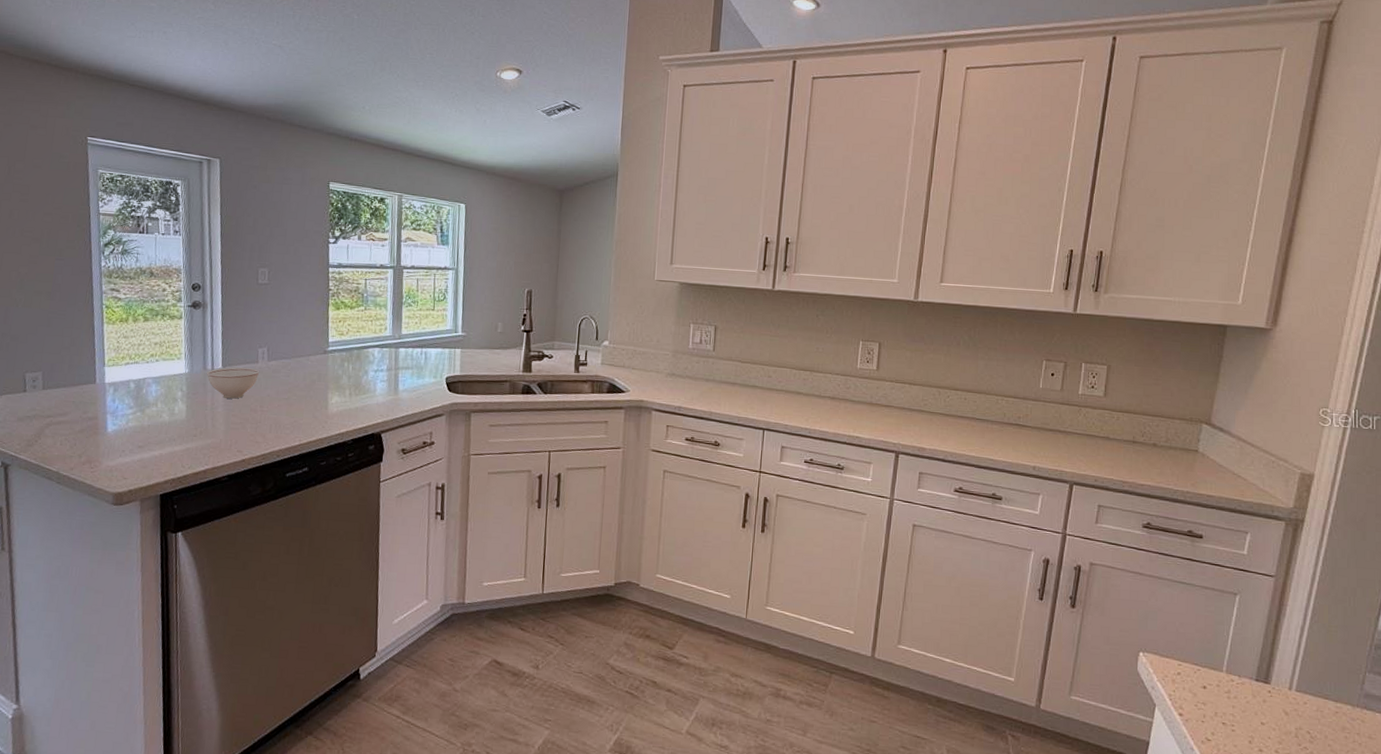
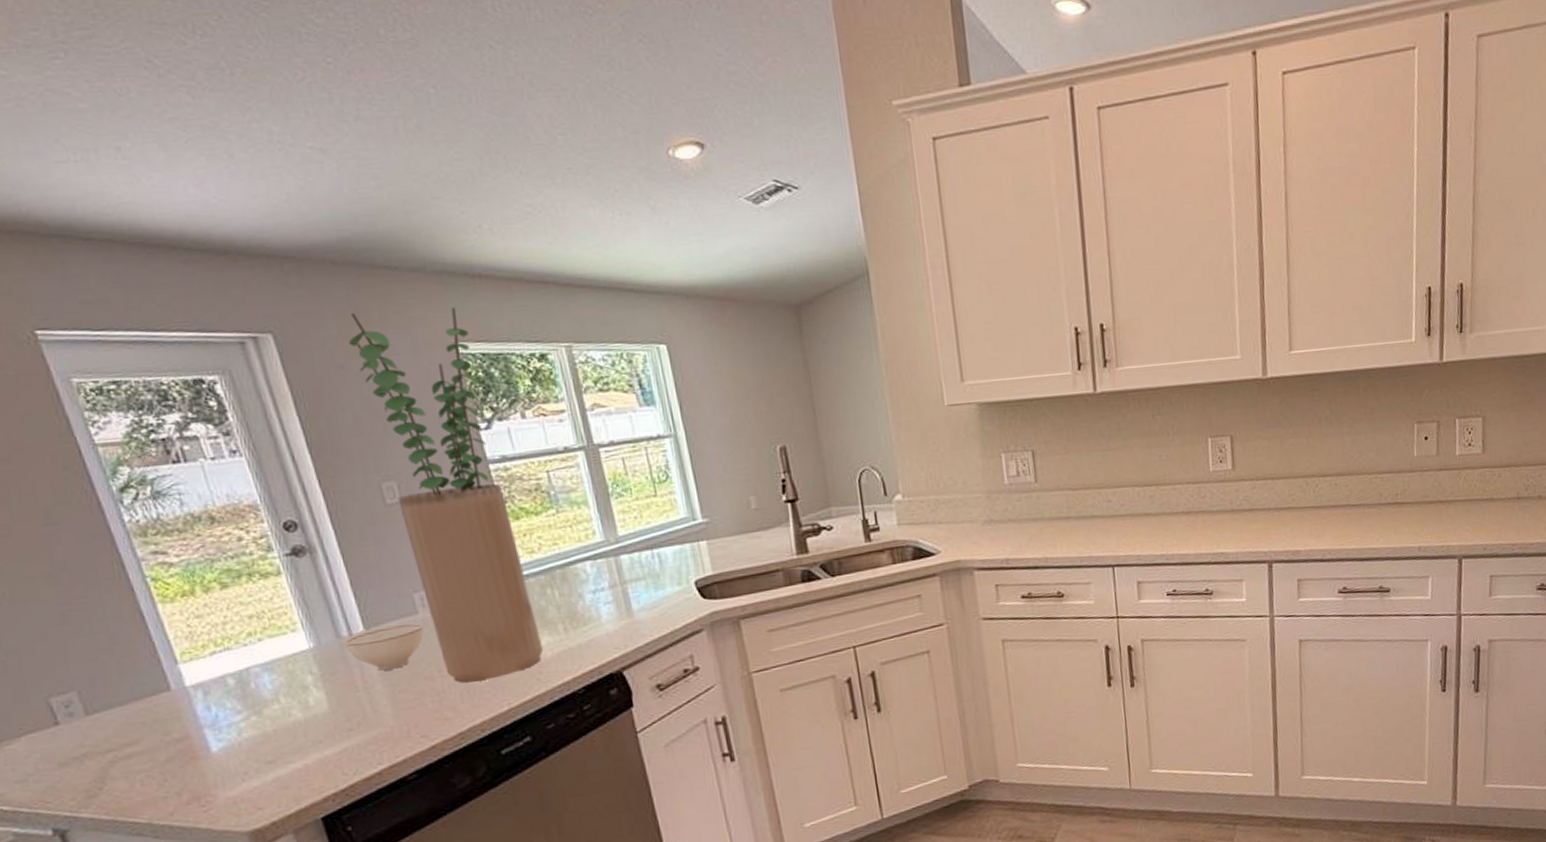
vase: none [264,152,339,420] -> present [348,308,544,683]

